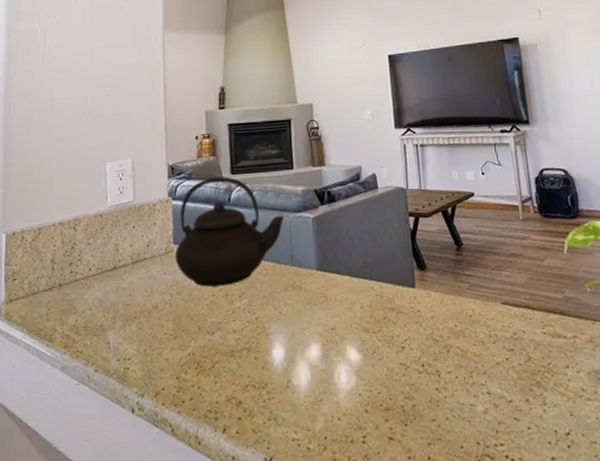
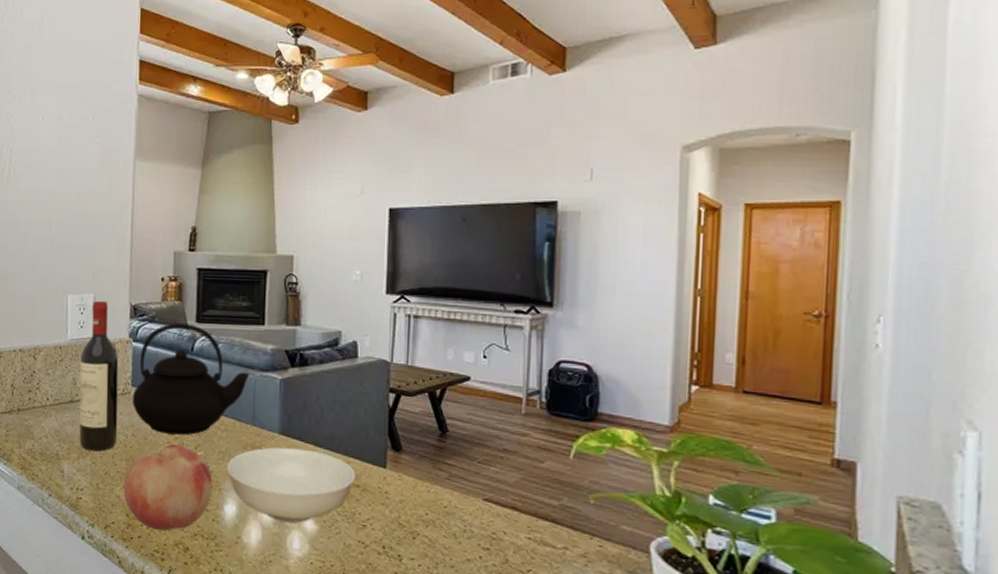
wine bottle: none [122,165,163,316] -> present [79,301,119,451]
fruit: none [172,295,260,388] -> present [123,444,213,531]
bowl: none [270,281,390,357] -> present [226,447,355,523]

